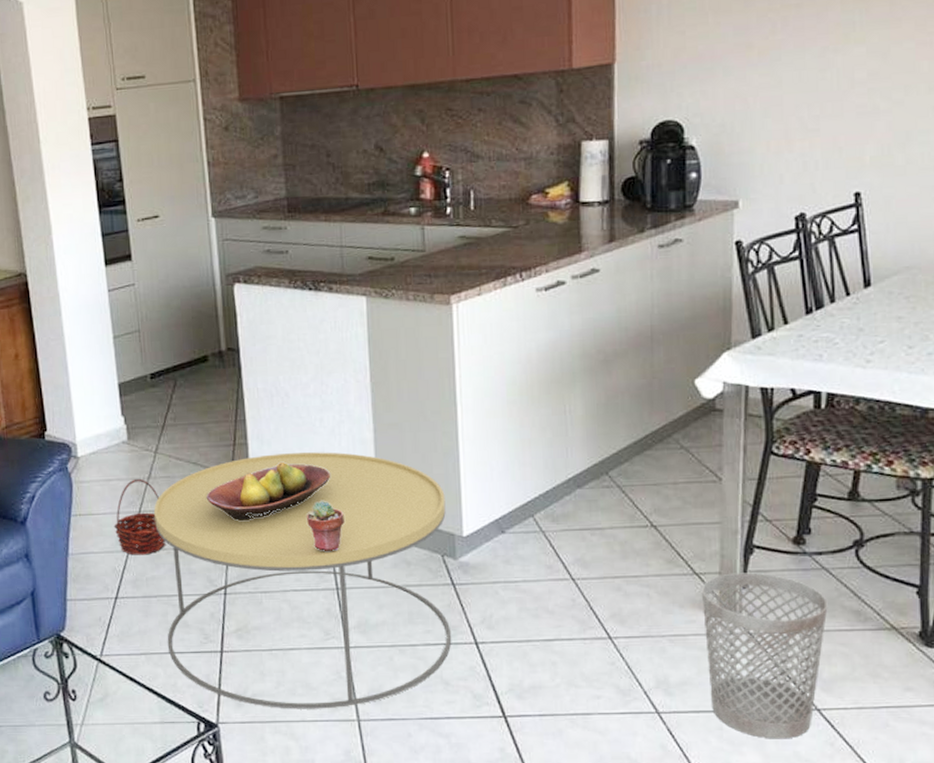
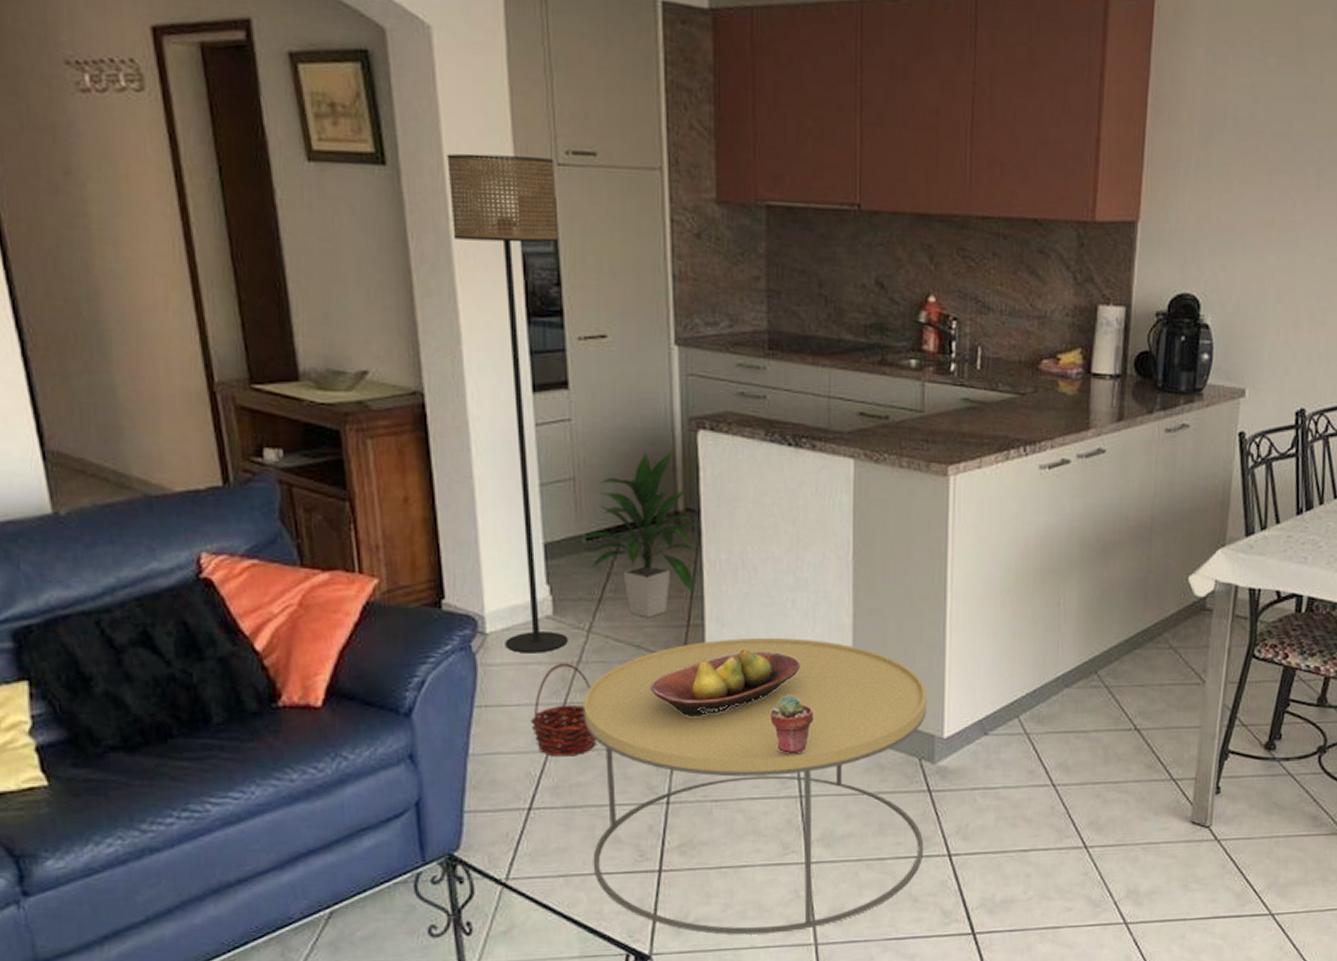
floor lamp: none [37,85,140,472] -> present [447,153,568,654]
indoor plant: none [141,302,241,439] -> present [574,450,702,617]
wastebasket: present [702,572,828,739] -> none [1176,778,1290,945]

